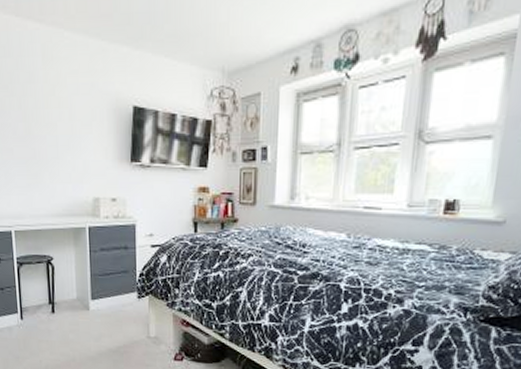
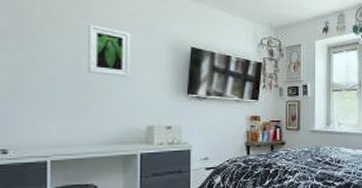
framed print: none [35,87,76,144] -> present [88,24,131,77]

